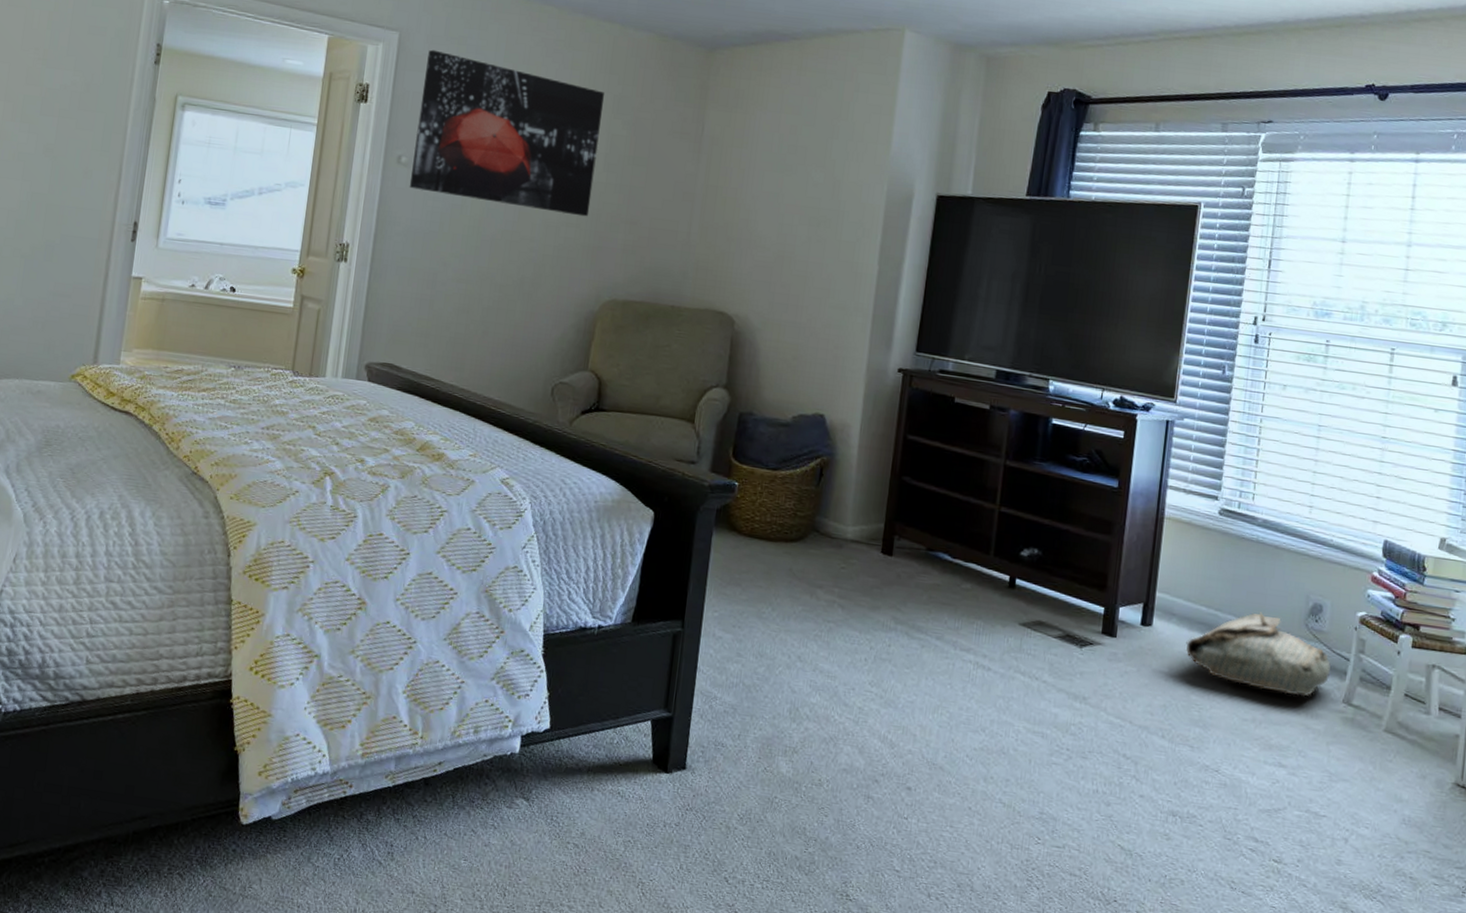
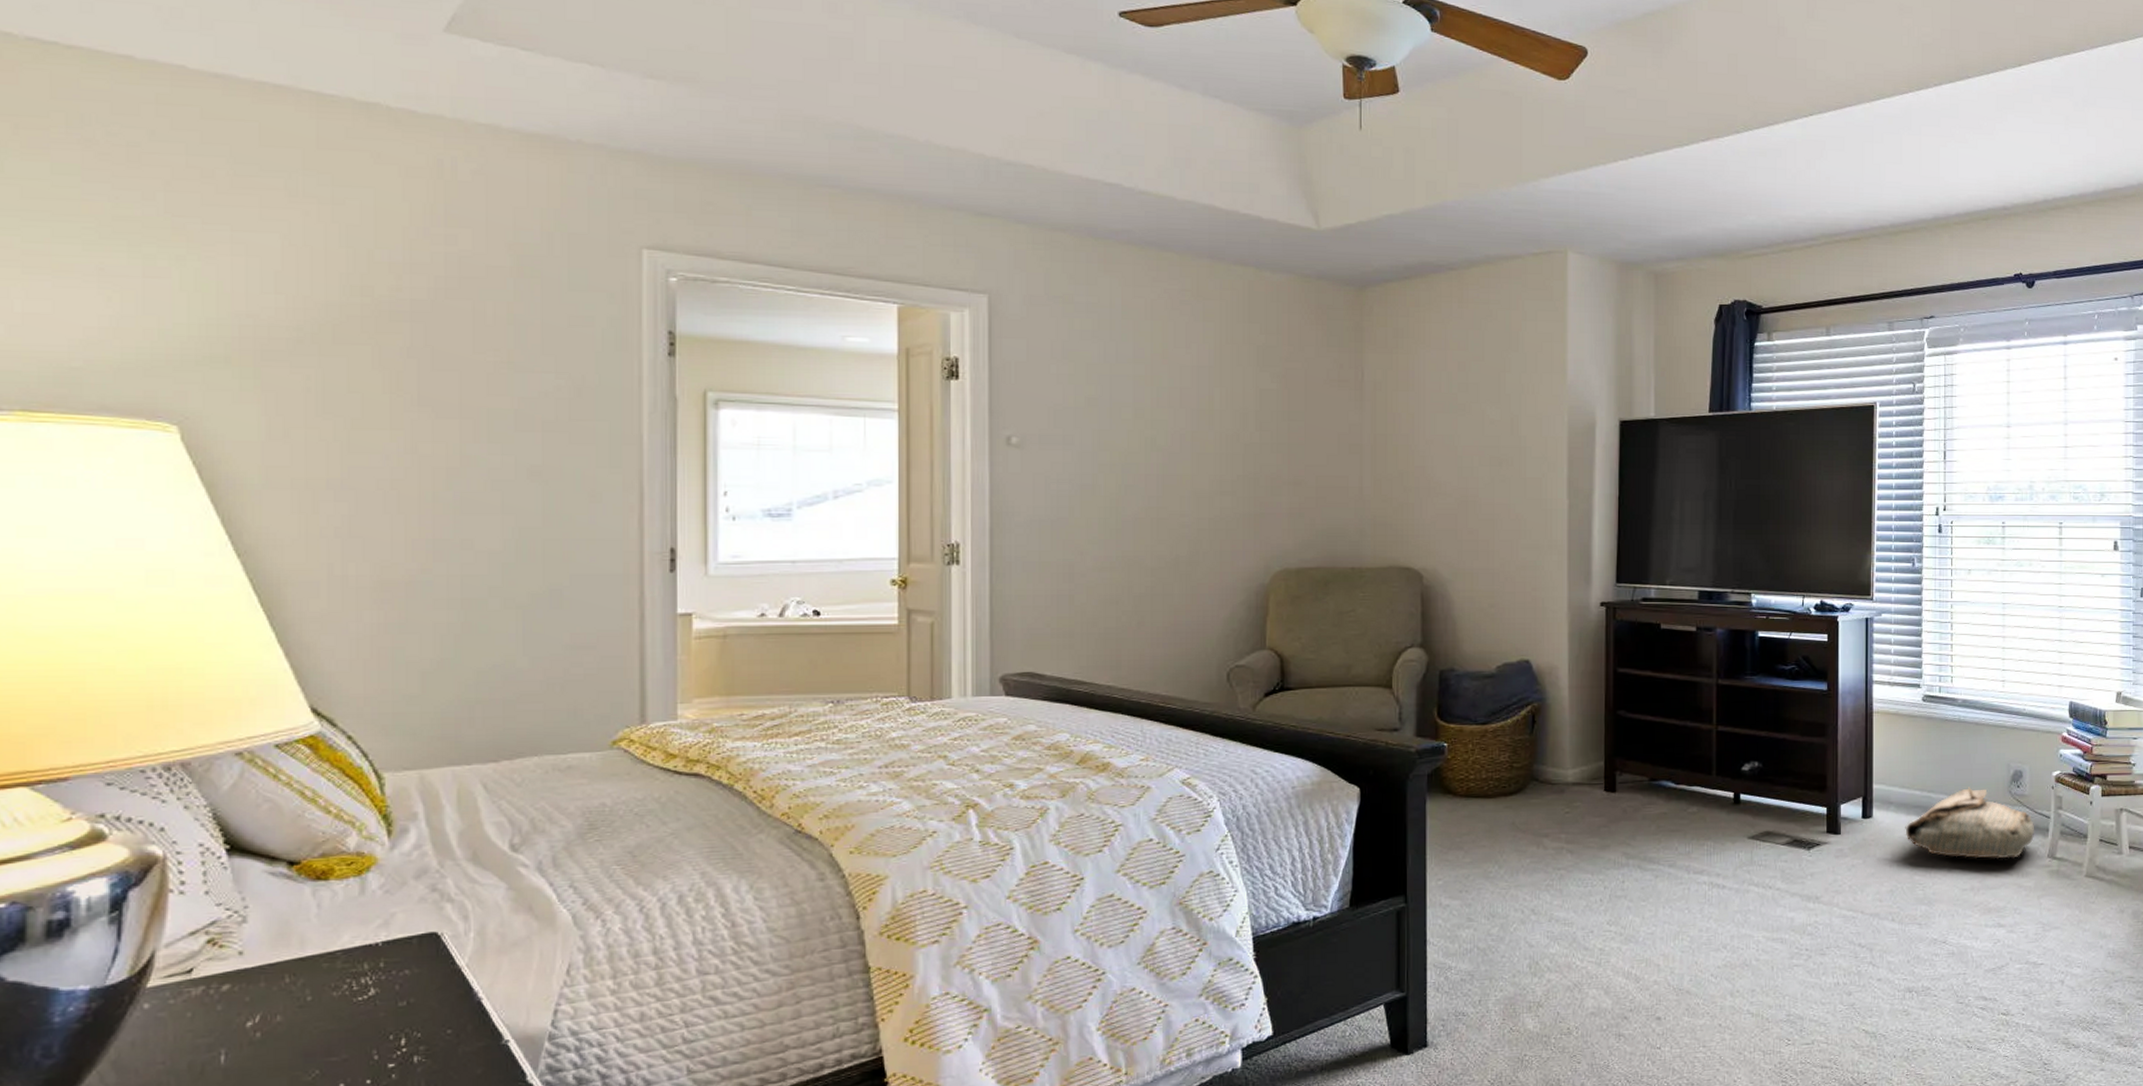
wall art: present [409,49,604,217] -> none [1025,311,1245,483]

